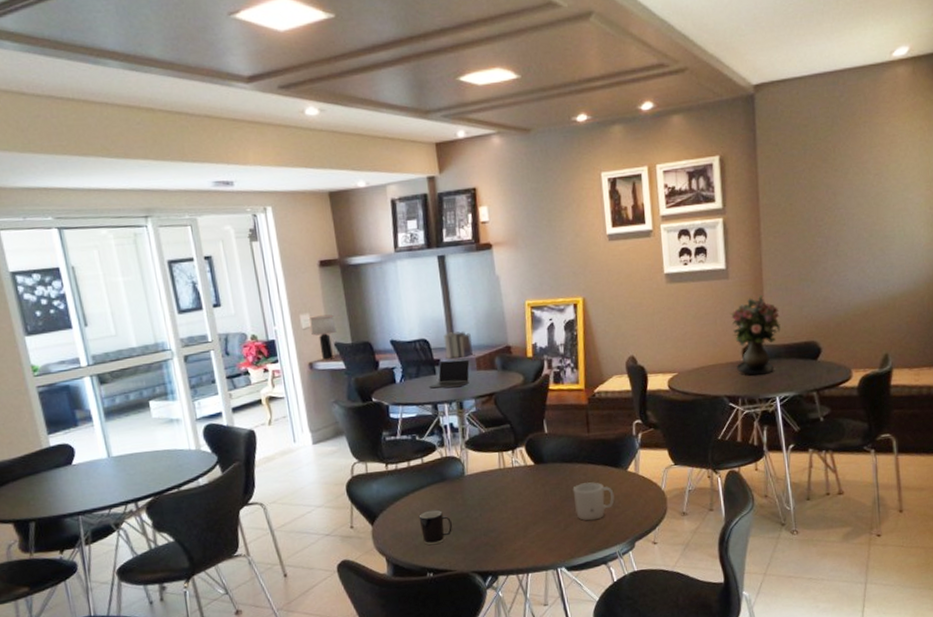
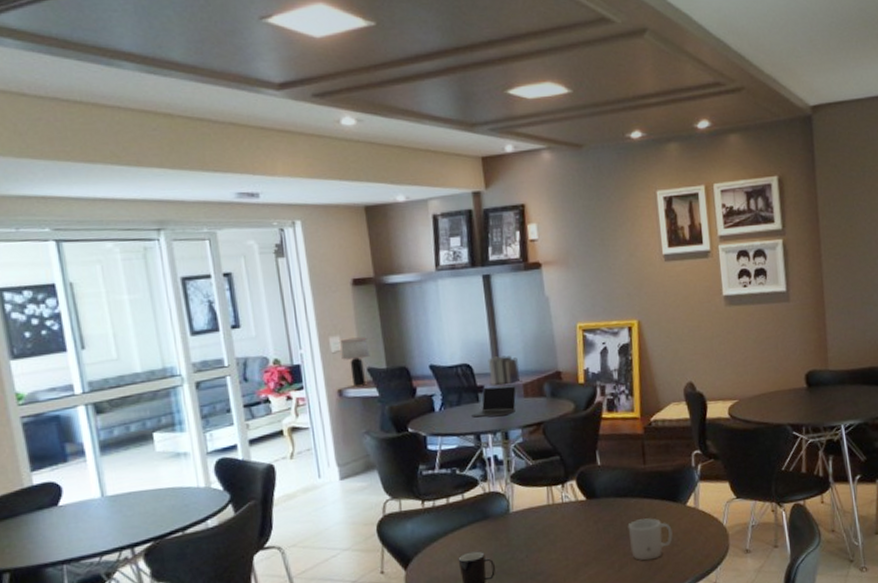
bouquet: present [729,294,781,376] -> none [791,318,844,404]

